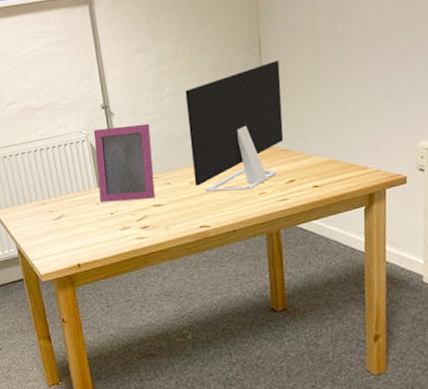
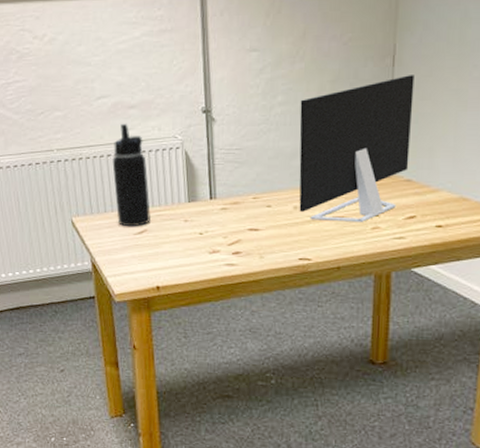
water bottle: none [26,123,66,214] -> present [112,123,151,227]
picture frame: present [93,123,155,203] -> none [189,135,255,222]

